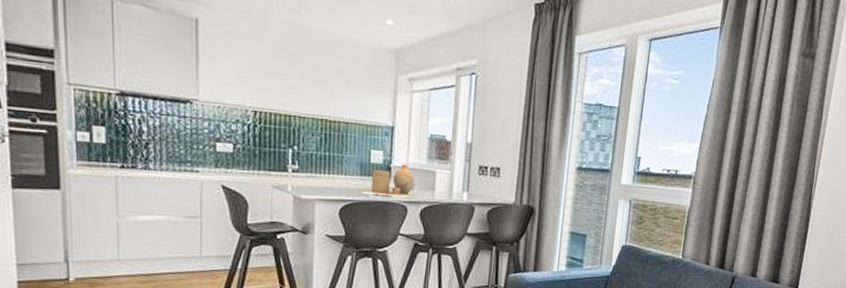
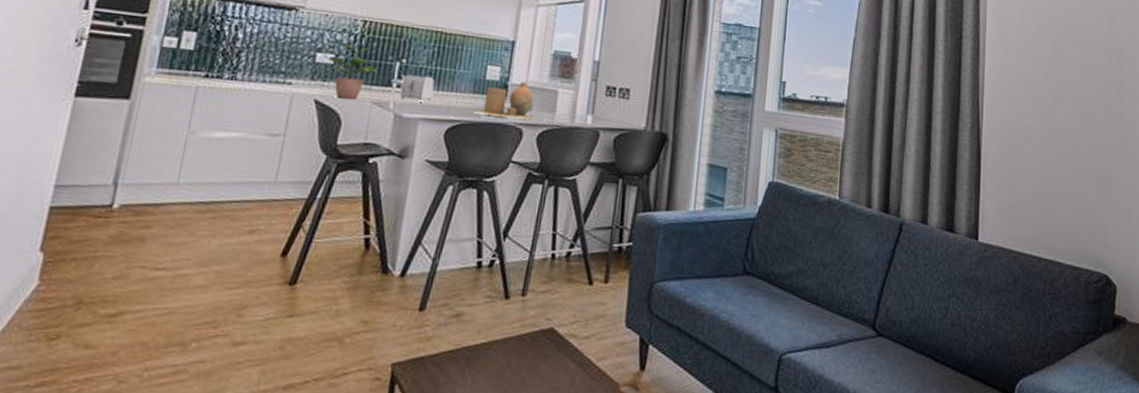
potted plant: none [227,132,273,185] -> present [328,42,378,101]
toaster: none [296,160,326,185] -> present [399,74,435,102]

